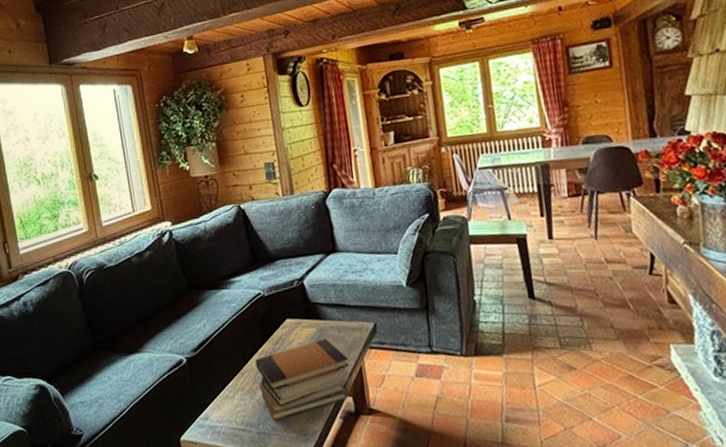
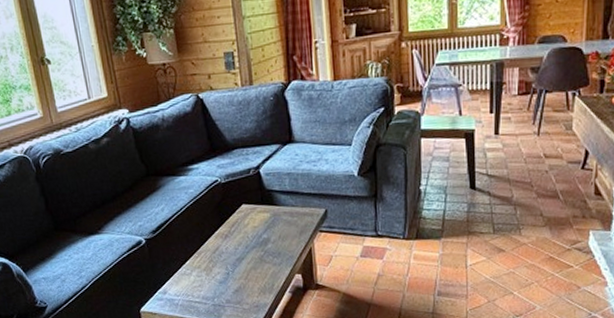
book stack: present [255,338,349,421] -> none [212,222,299,295]

